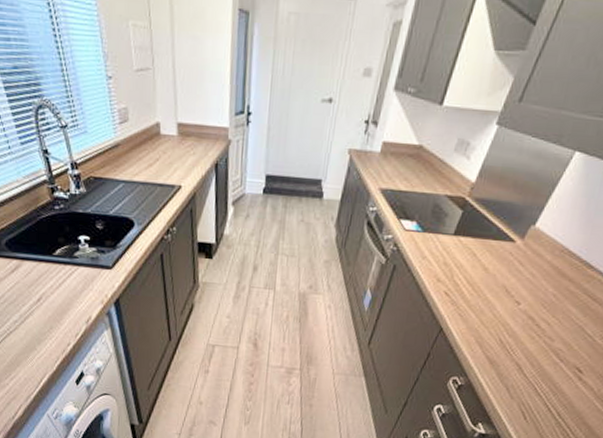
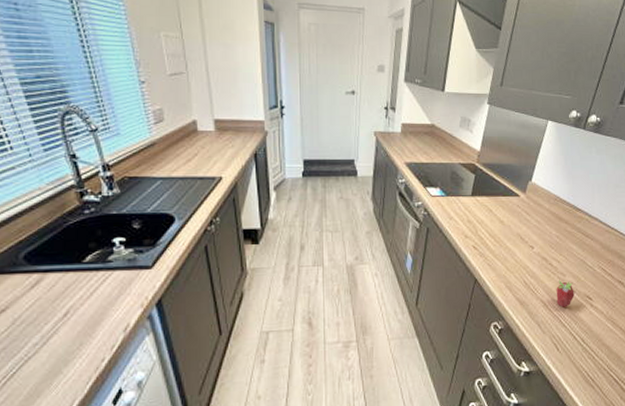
fruit: none [535,345,562,376] -> present [556,280,574,308]

